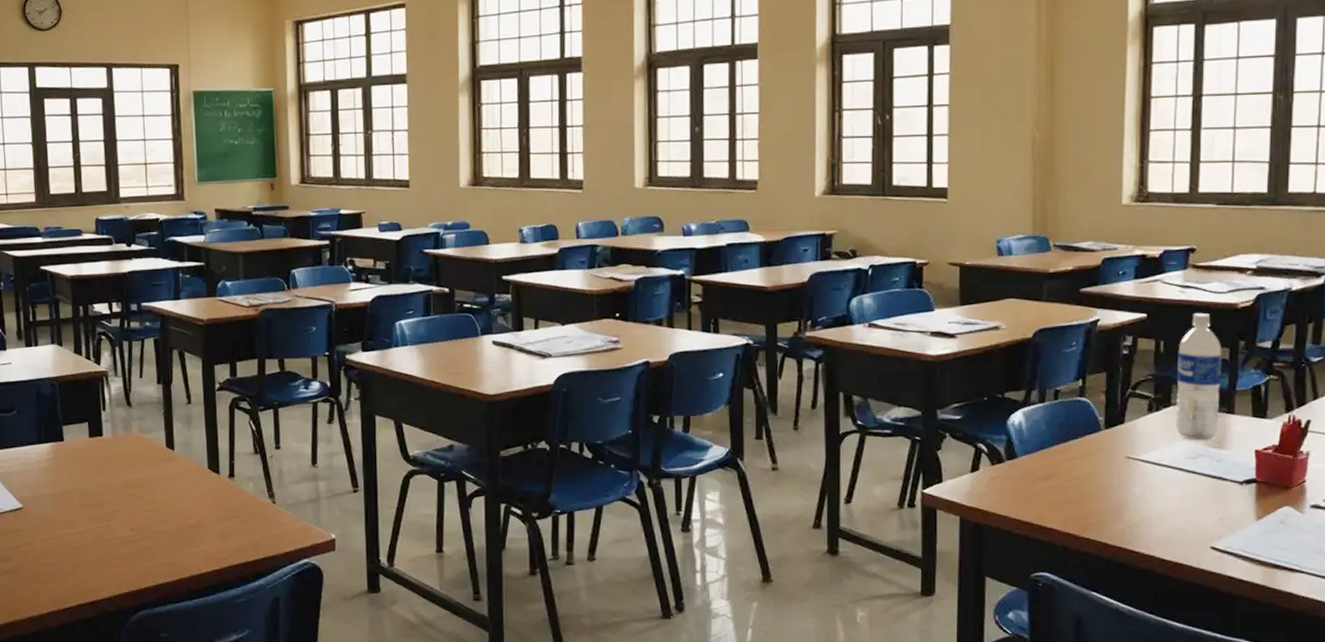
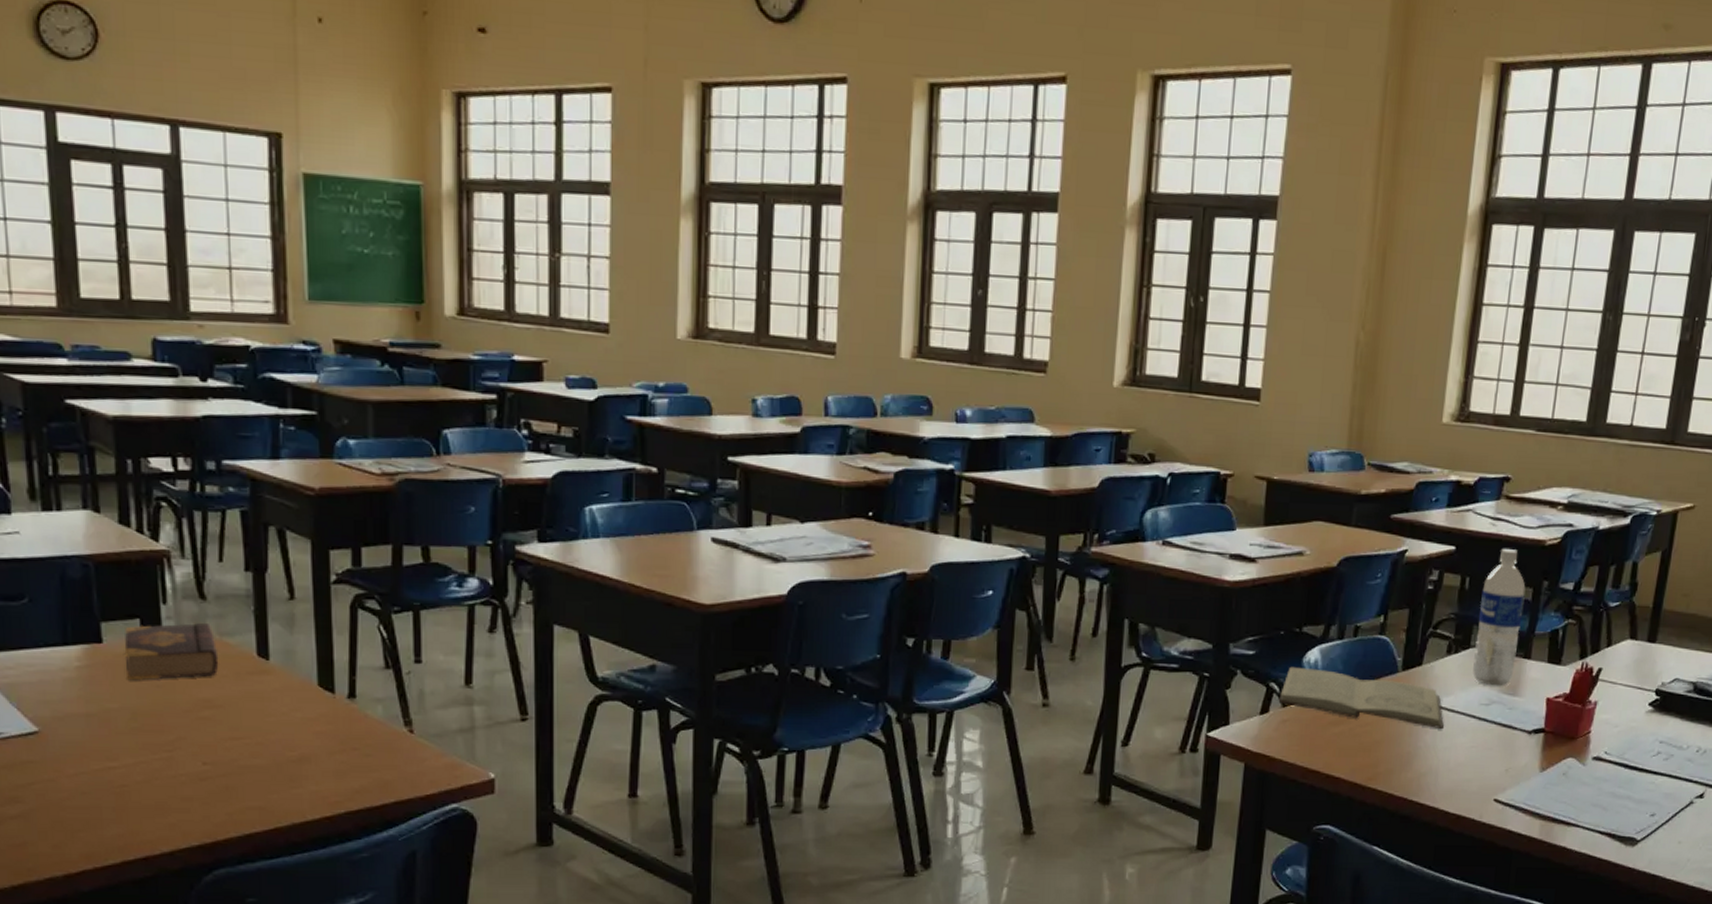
book: none [78,423,140,469] -> present [124,622,219,681]
book: none [987,428,1151,482] -> present [1278,666,1444,730]

